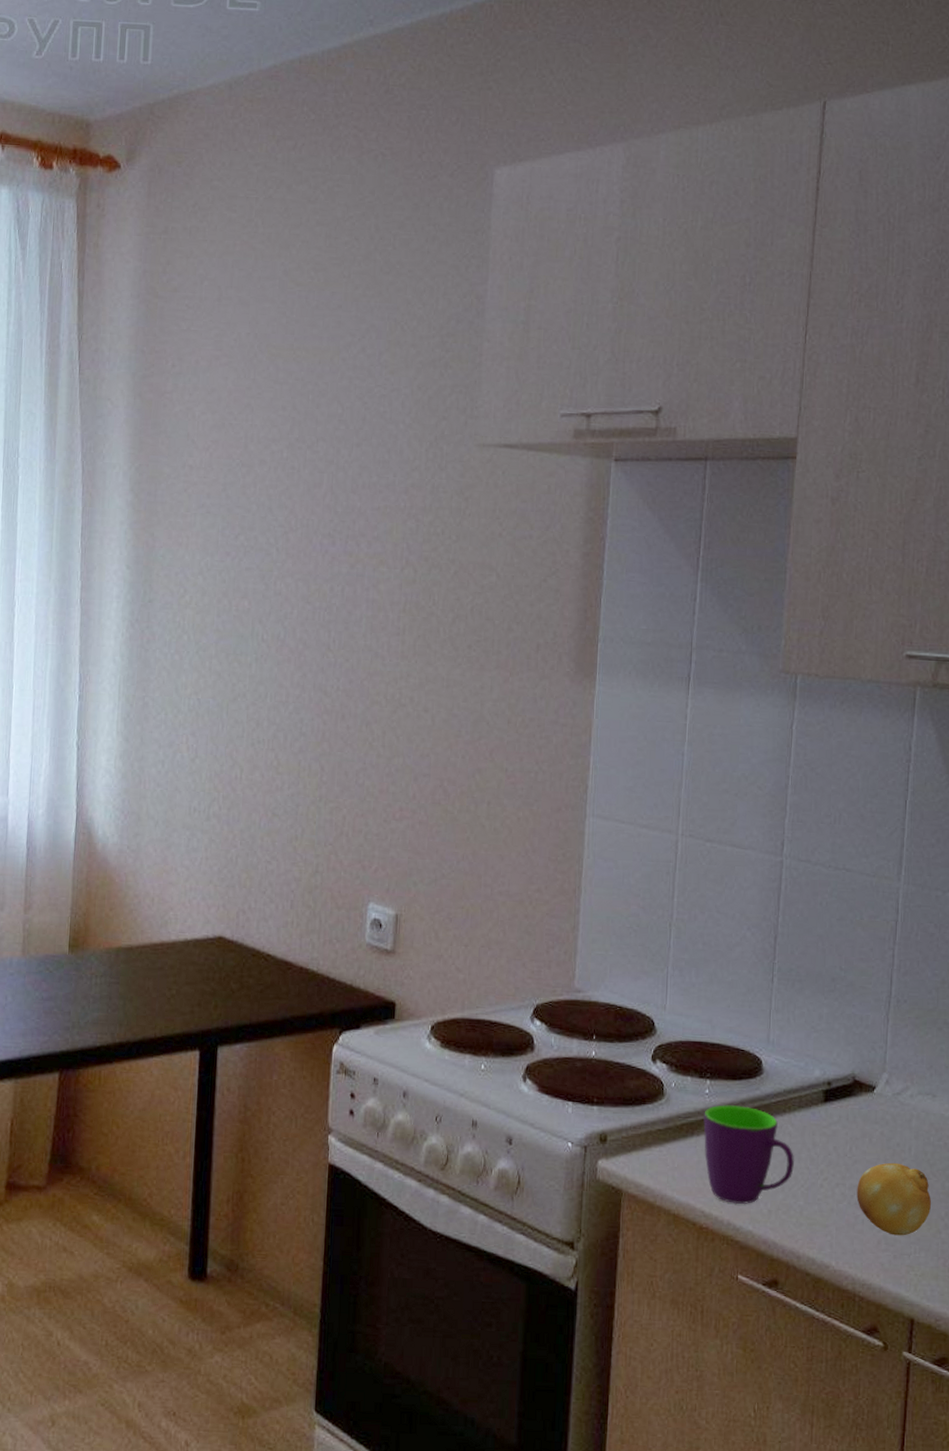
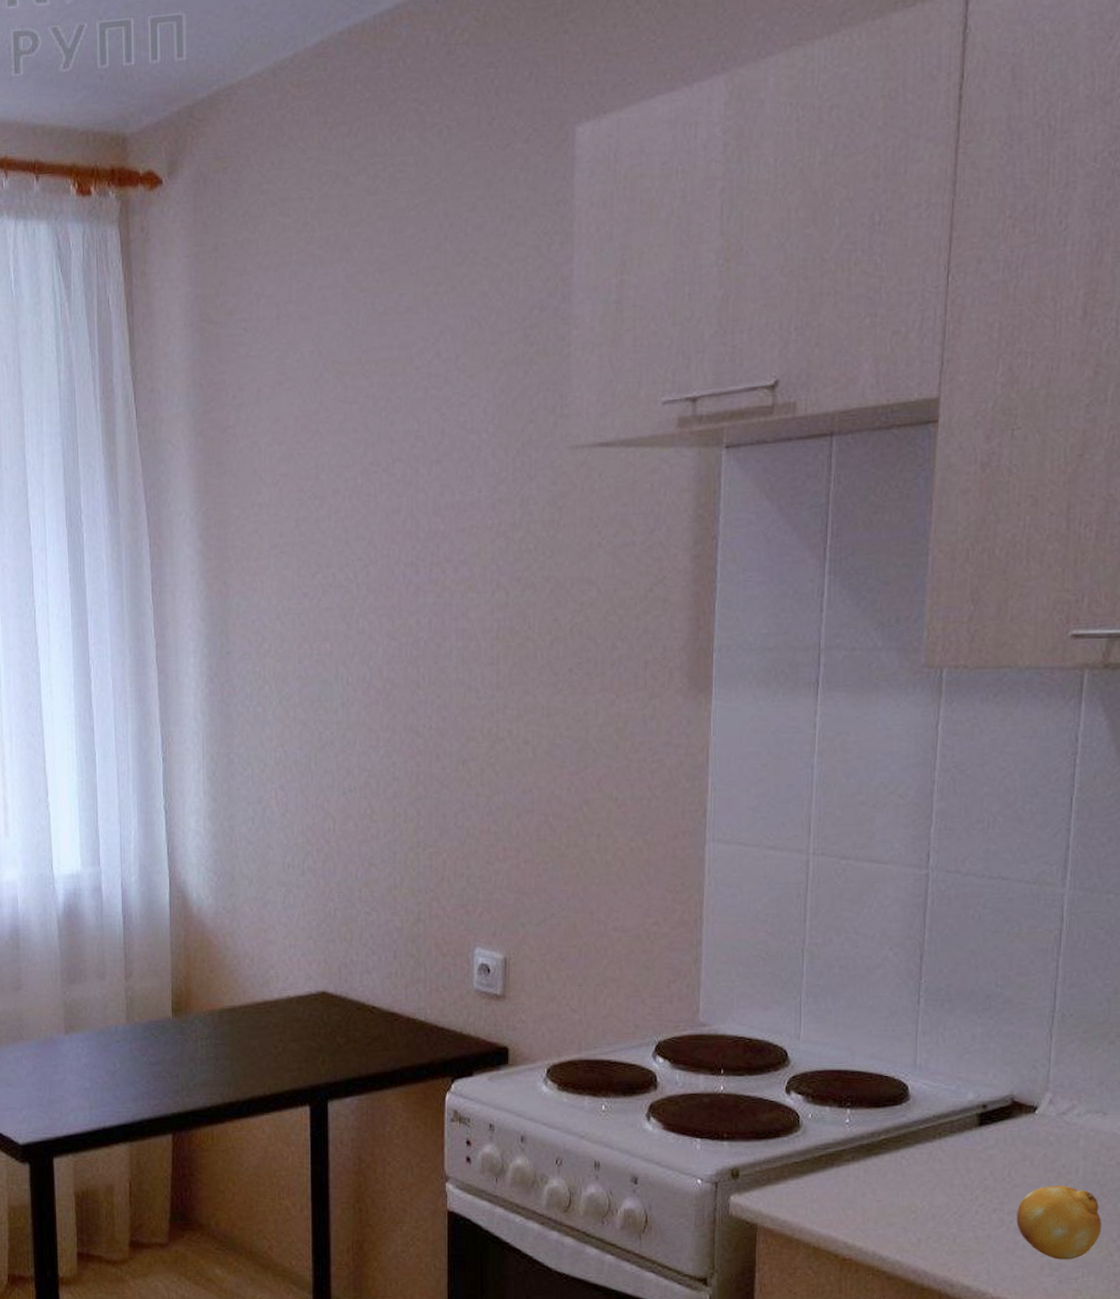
mug: present [703,1105,794,1205] -> none [844,1134,946,1235]

